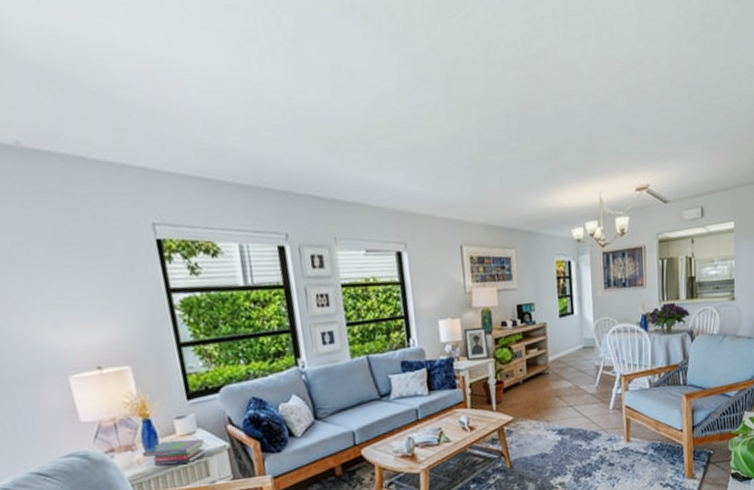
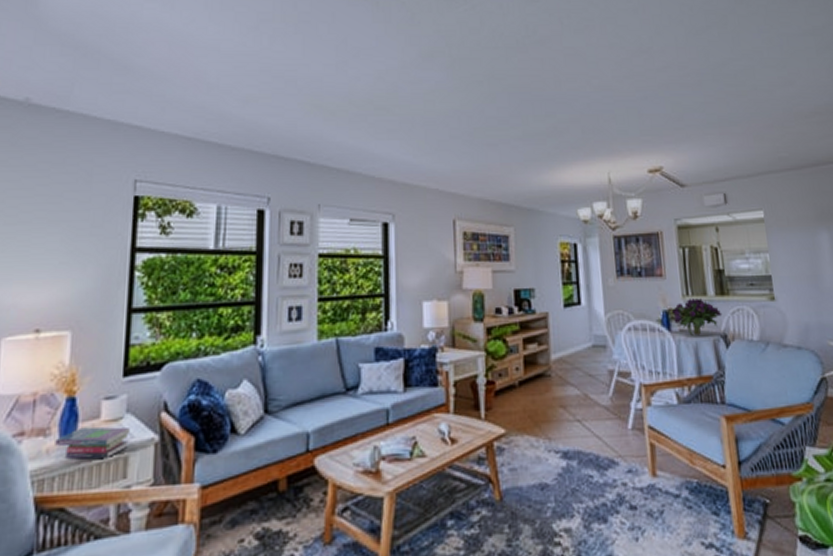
picture frame: present [463,326,490,362] -> none [450,312,480,354]

